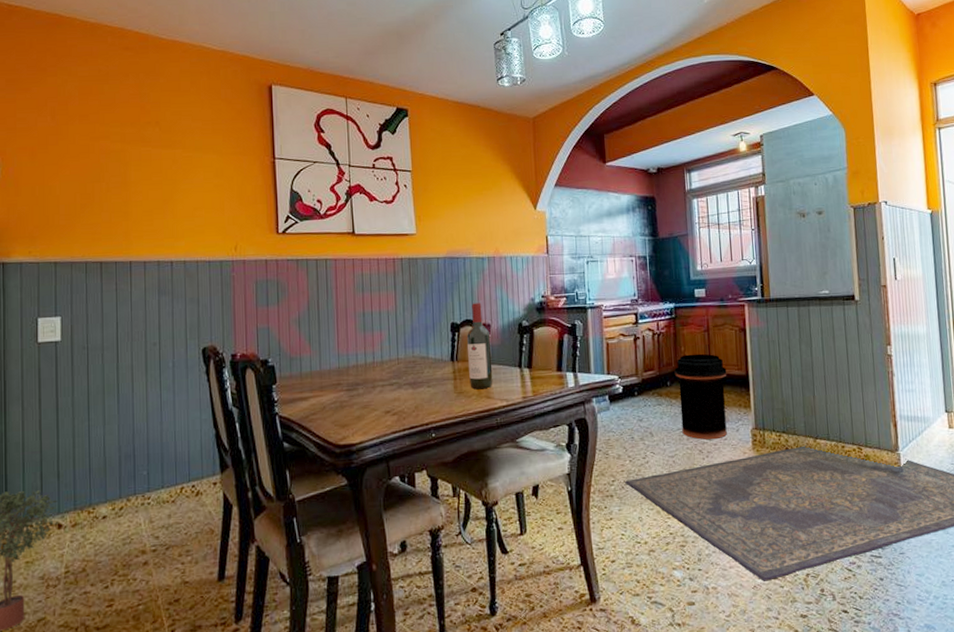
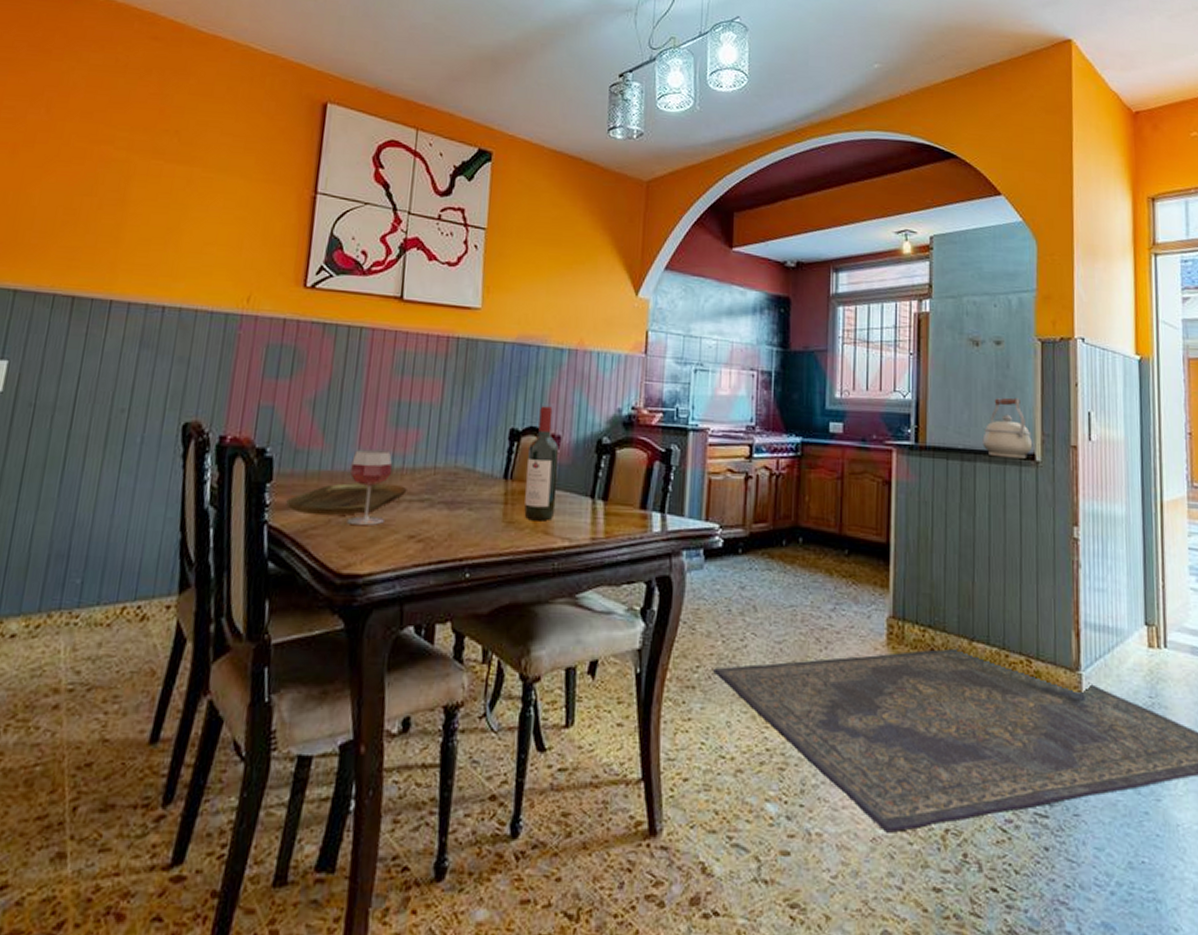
placemat: none [290,374,379,405] -> present [286,482,407,516]
wineglass: none [333,350,367,409] -> present [347,449,393,526]
trash can: present [674,353,727,440] -> none [793,506,862,625]
kettle: none [813,253,853,301] -> present [982,397,1033,459]

